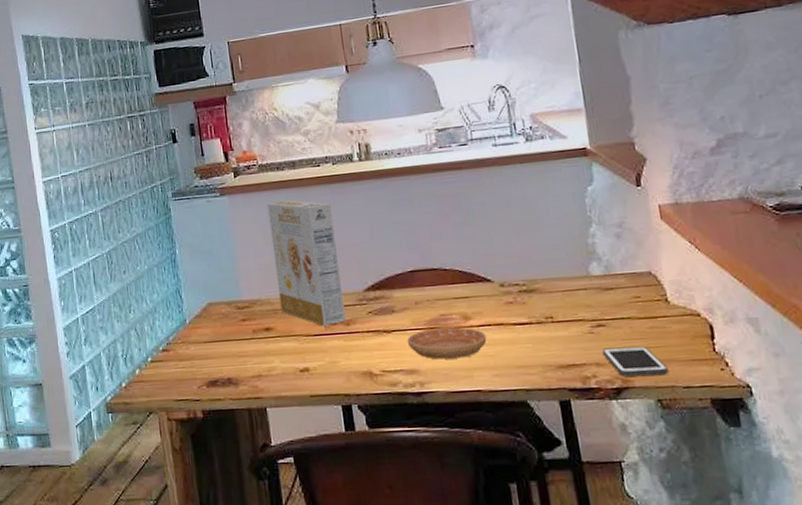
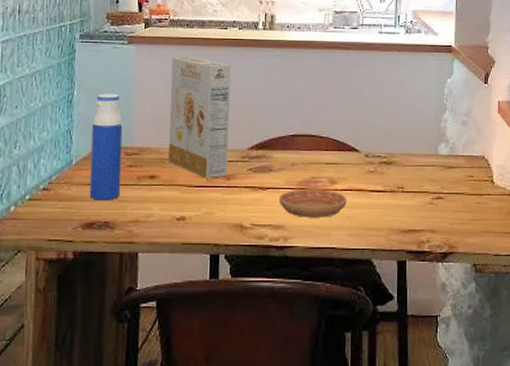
water bottle: none [198,248,239,358] -> present [89,93,123,201]
cell phone: present [602,346,668,376] -> none [437,218,485,244]

